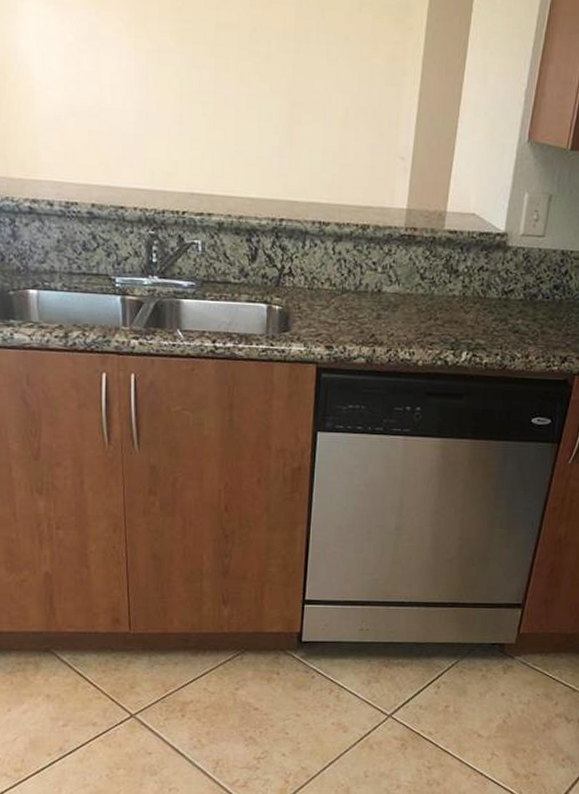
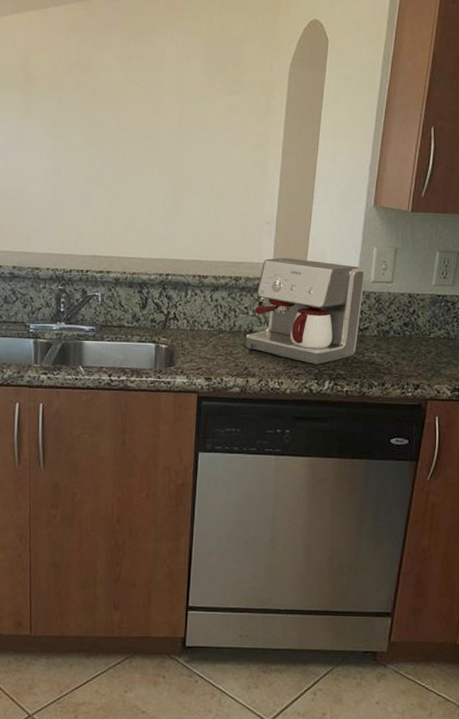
coffee maker: none [373,202,514,332] -> present [246,257,365,365]

